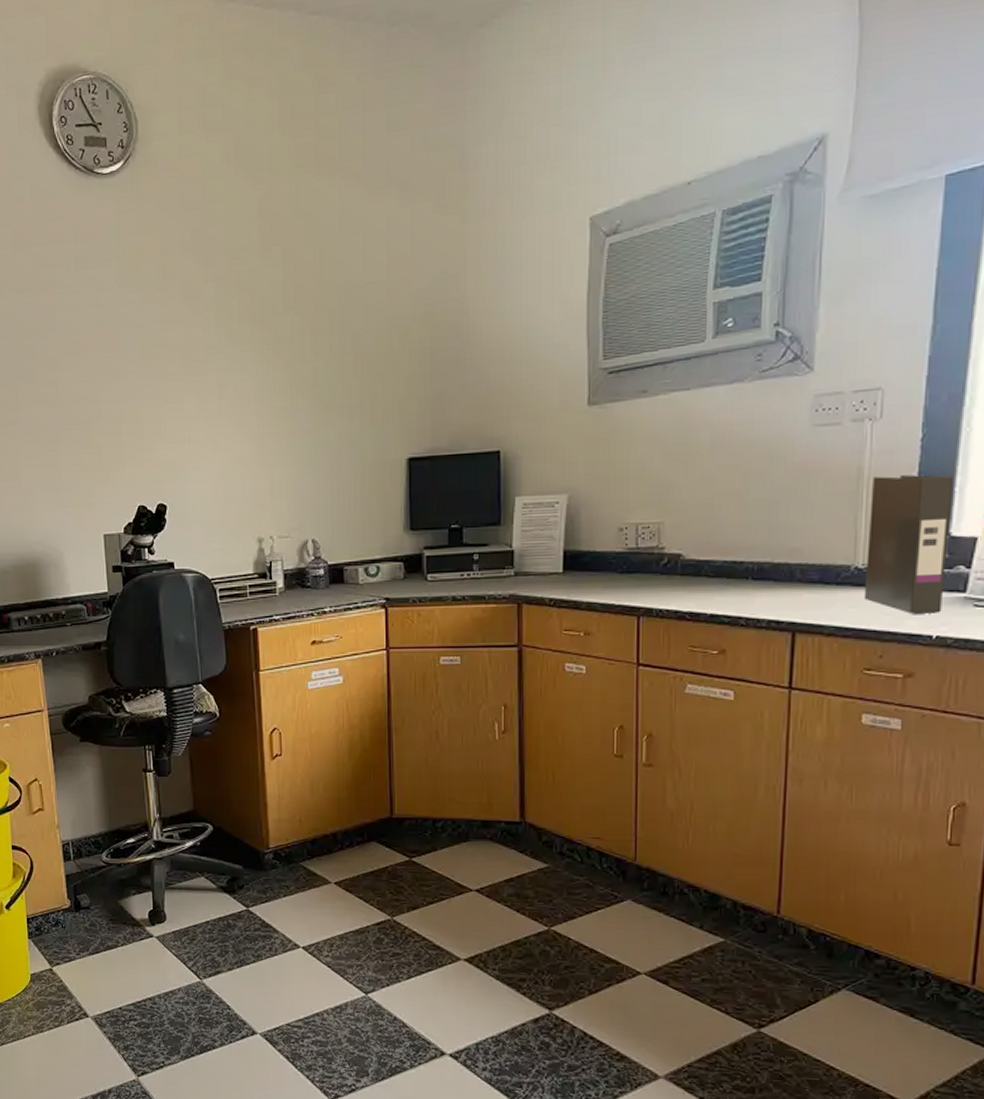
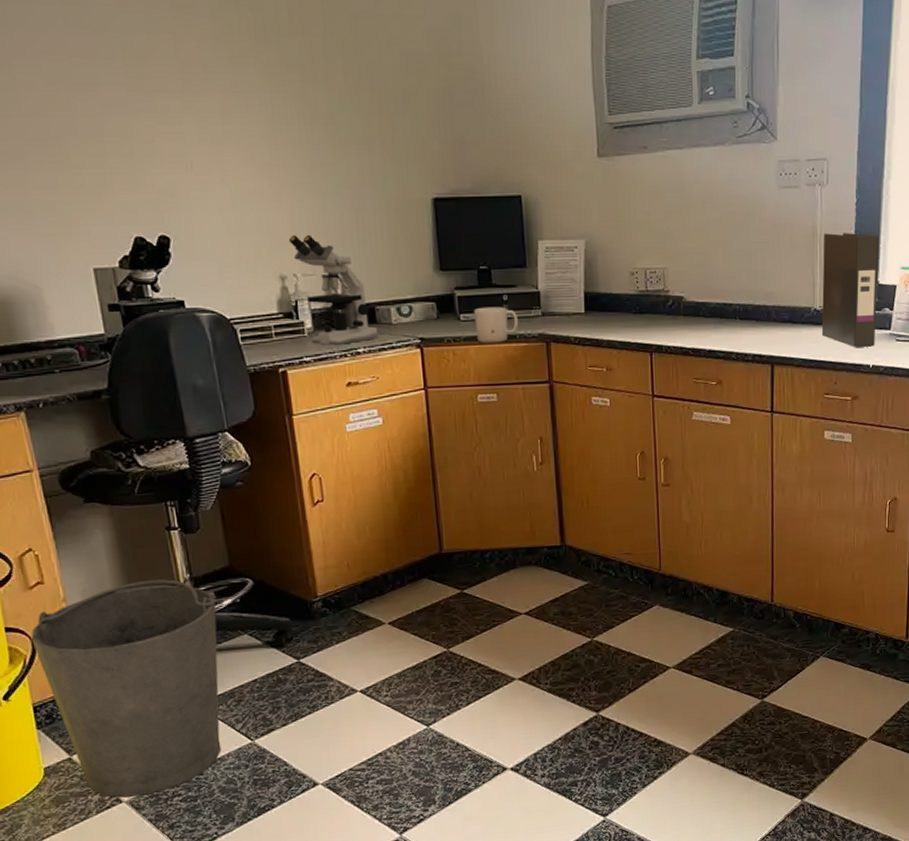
bucket: none [30,816,179,1014] -> present [30,579,222,798]
microscope: none [268,498,345,604] -> present [288,234,379,345]
mug: none [442,566,489,605] -> present [474,306,519,344]

